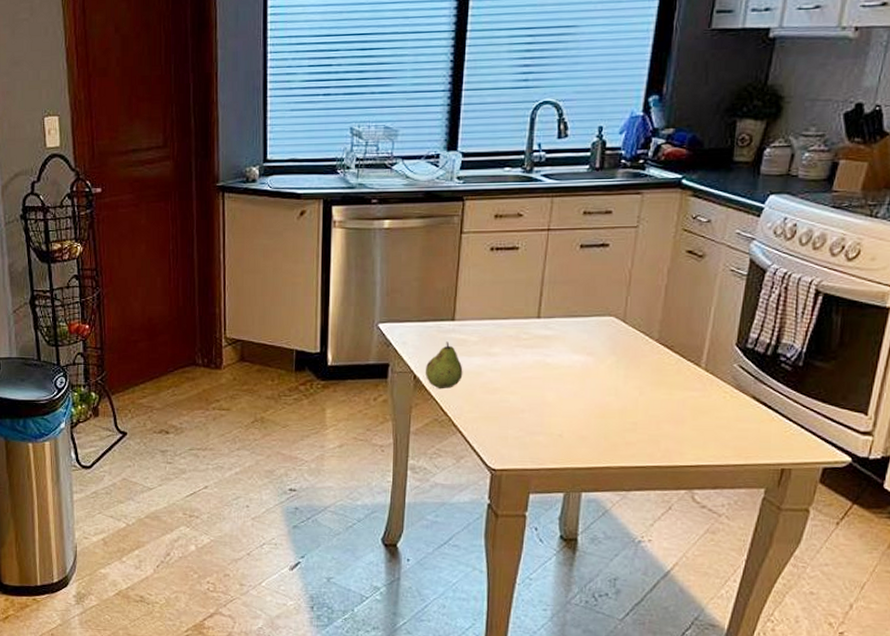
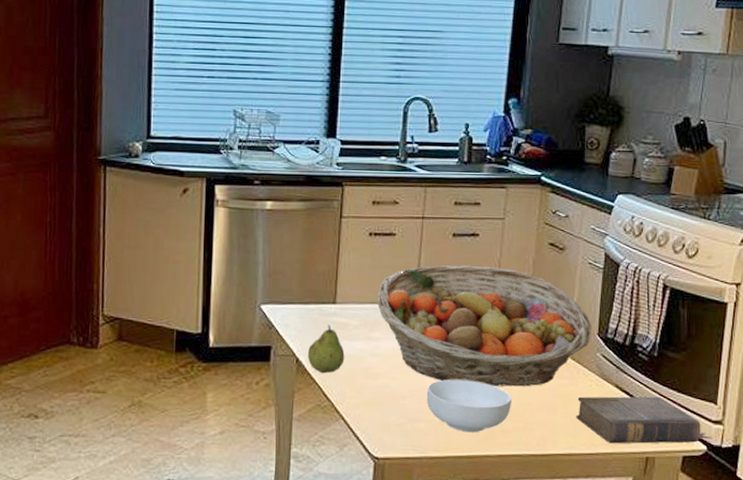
fruit basket: none [497,277,730,399] -> present [377,265,592,387]
cereal bowl: none [546,393,637,445] -> present [426,379,511,433]
book: none [706,407,859,456] -> present [576,396,713,444]

